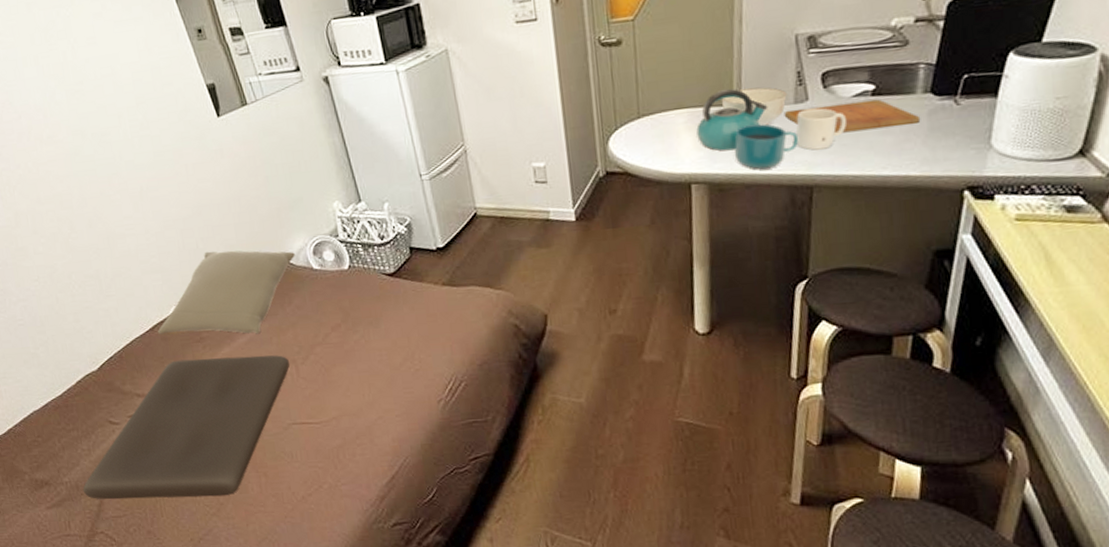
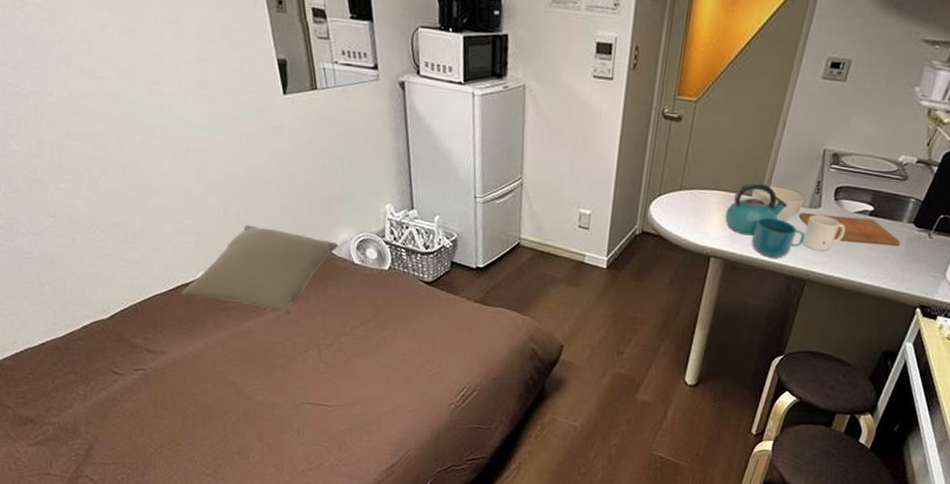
cushion: present [82,355,289,500] -> none [72,324,313,459]

